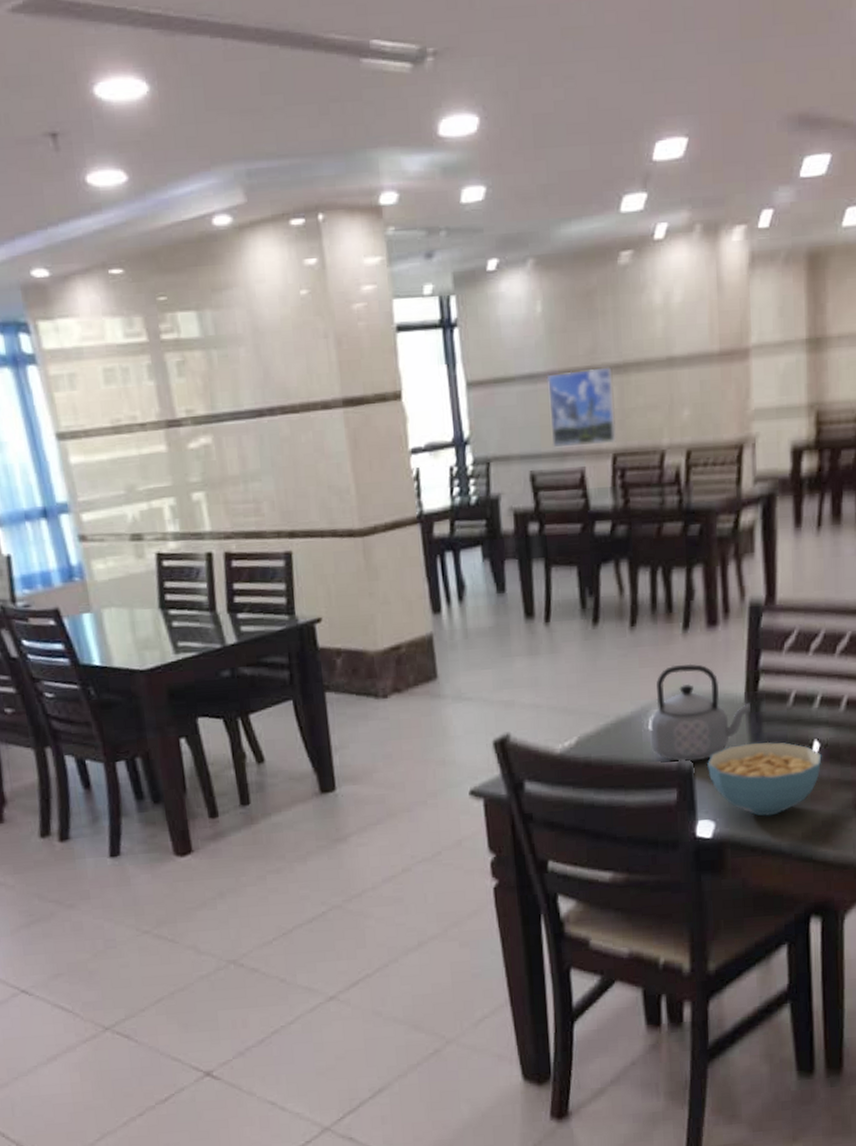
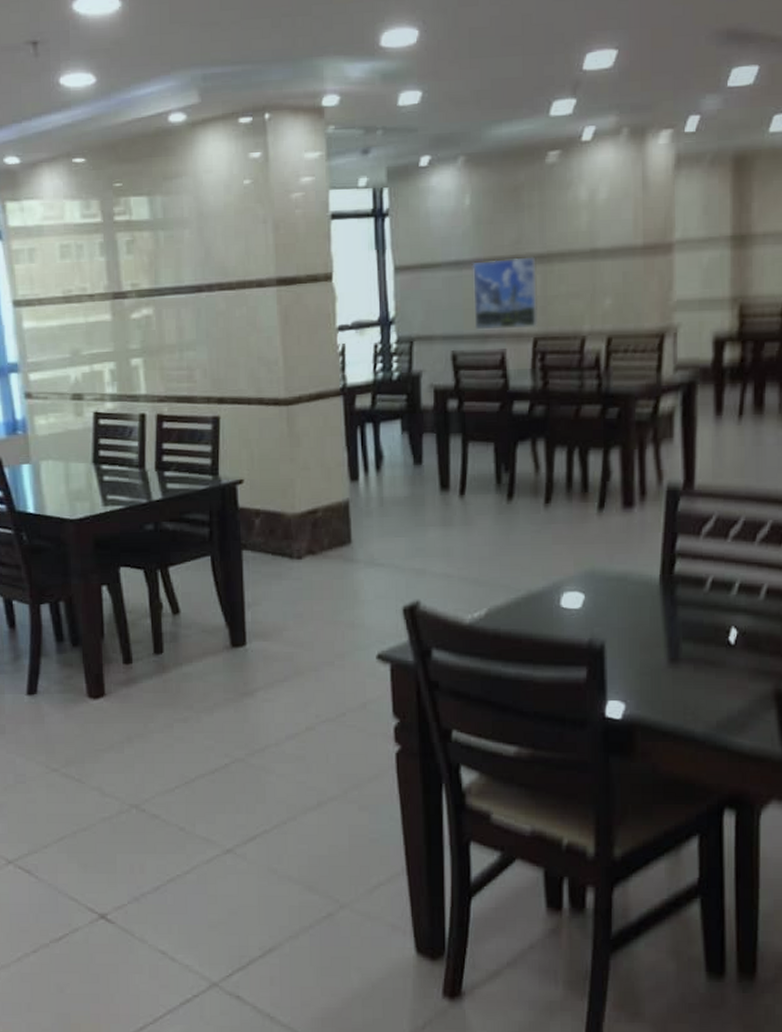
teapot: present [648,663,751,762] -> none [560,543,665,641]
cereal bowl: present [707,741,822,816] -> none [619,625,739,701]

